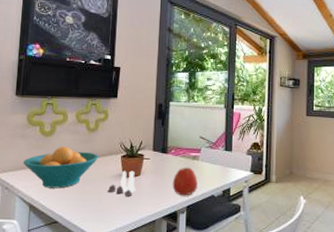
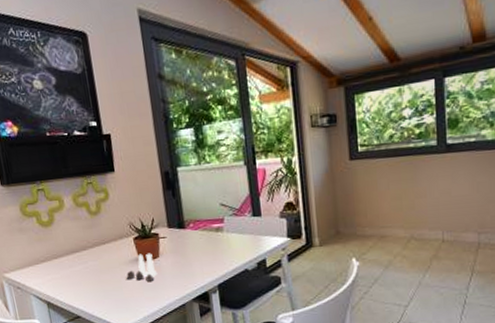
fruit bowl: present [23,146,99,189] -> none [28,235,109,283]
apple: present [172,167,198,196] -> none [197,241,227,274]

